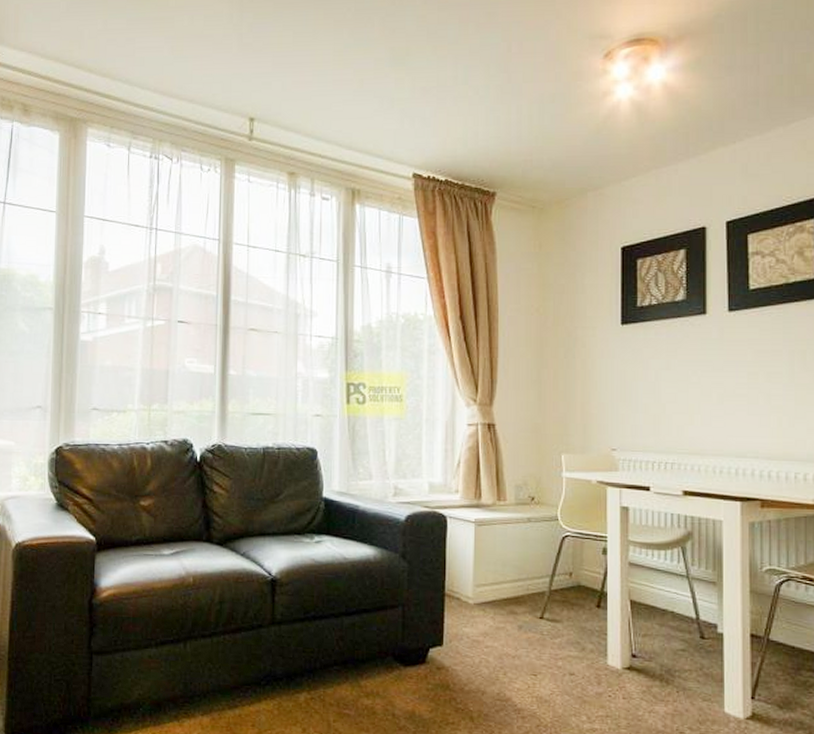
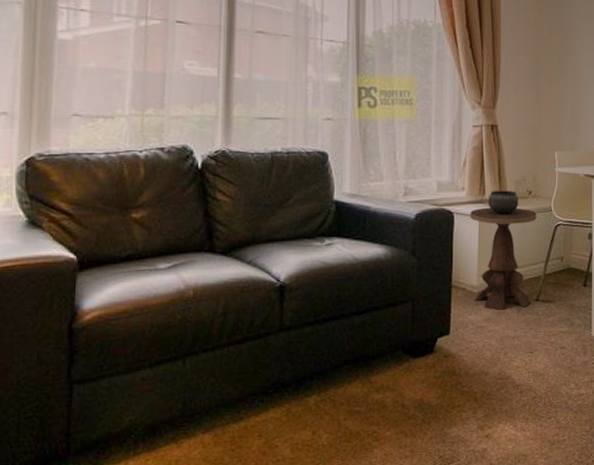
side table: none [465,494,540,626] -> present [470,190,537,311]

